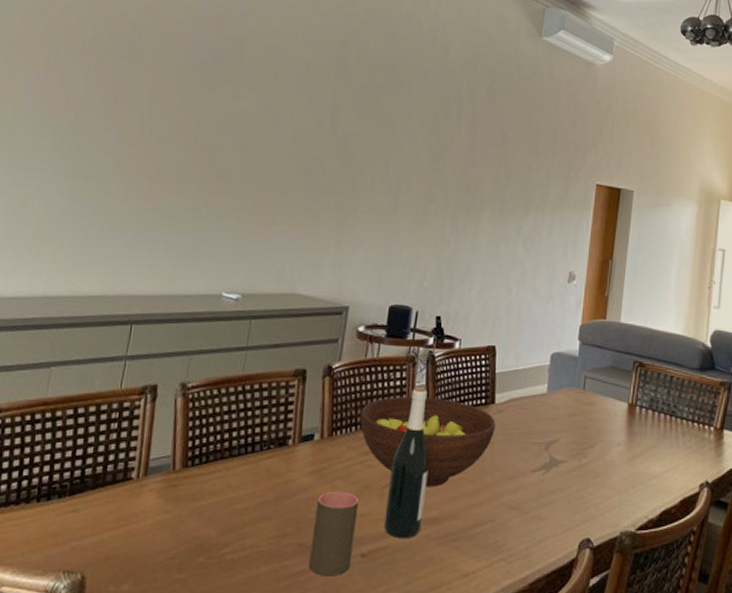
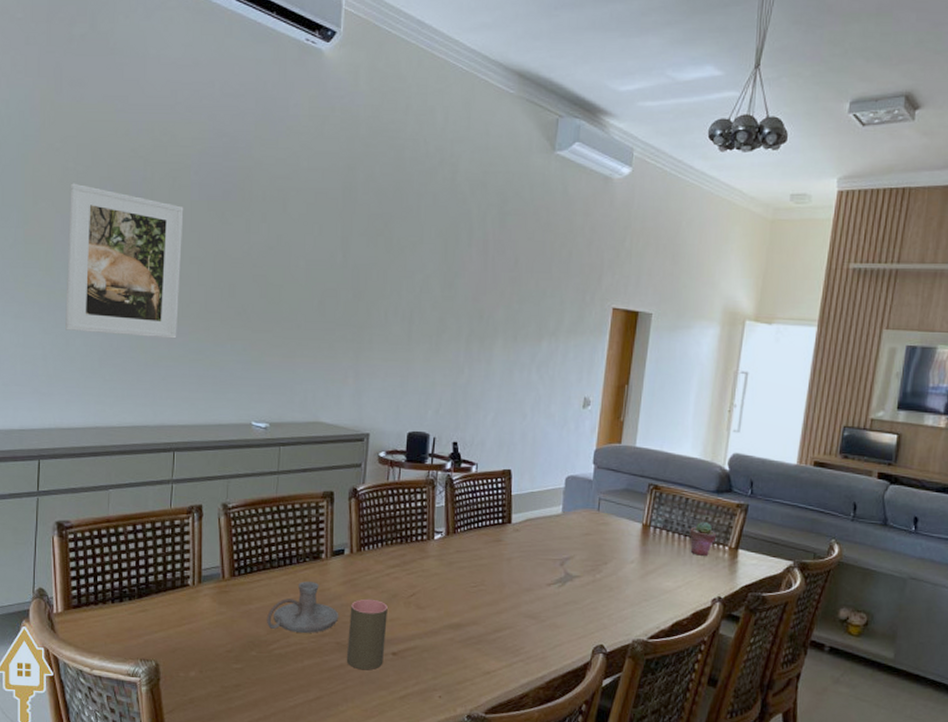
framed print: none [24,42,170,203] -> present [65,183,184,339]
candle holder: none [220,472,304,533] -> present [267,581,339,633]
fruit bowl: present [360,396,496,487] -> none [385,516,513,597]
wine bottle: present [384,387,430,538] -> none [412,508,452,640]
potted succulent: none [675,400,702,437] -> present [689,521,717,556]

